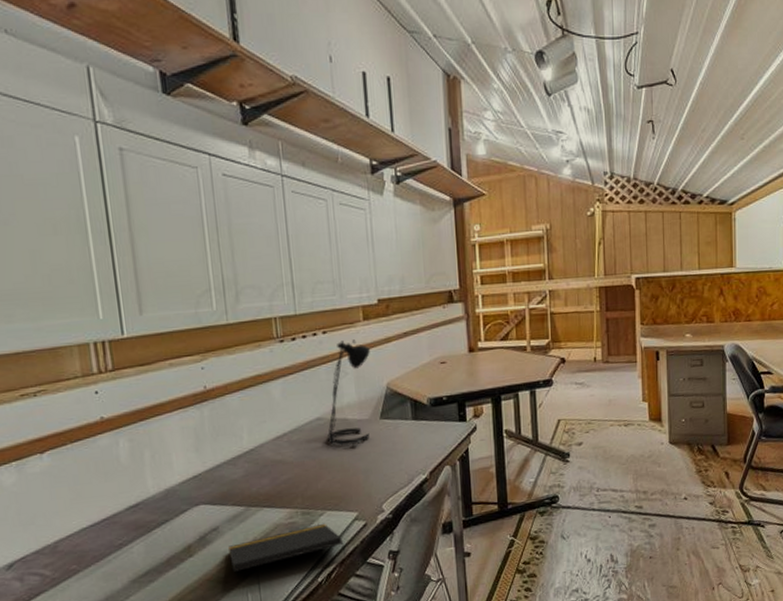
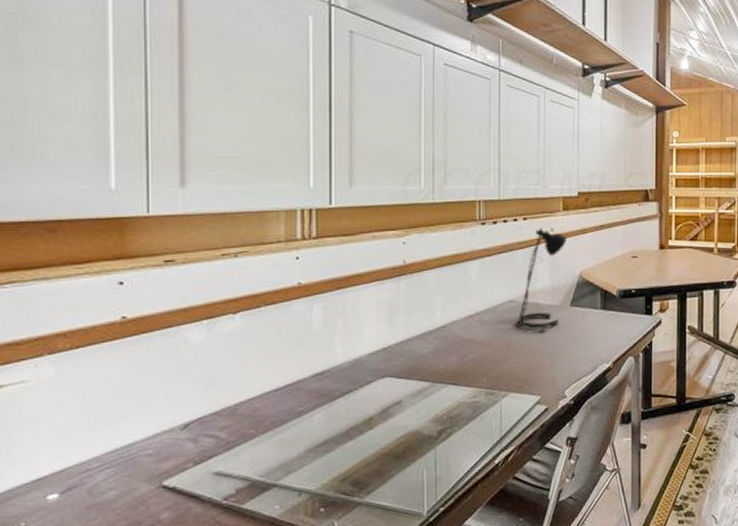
notepad: present [228,523,347,572] -> none [409,404,525,448]

